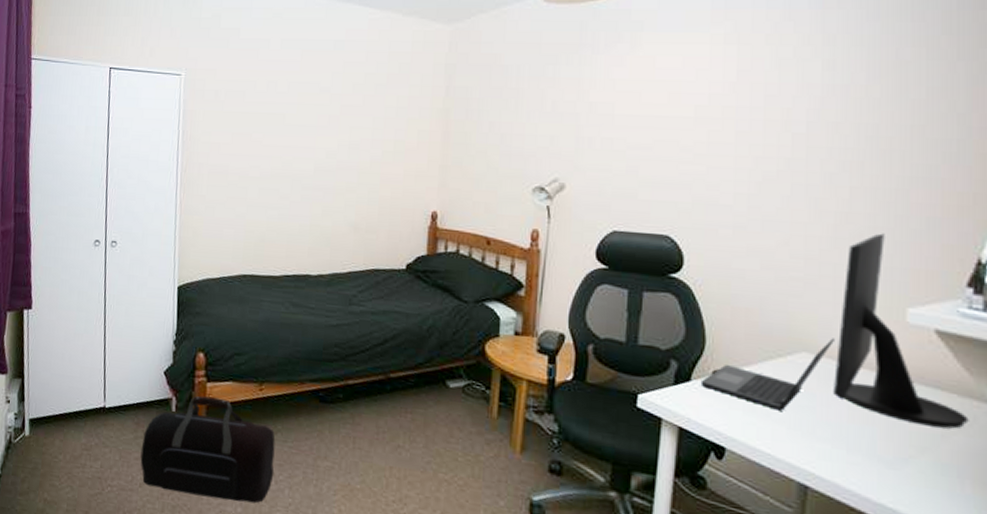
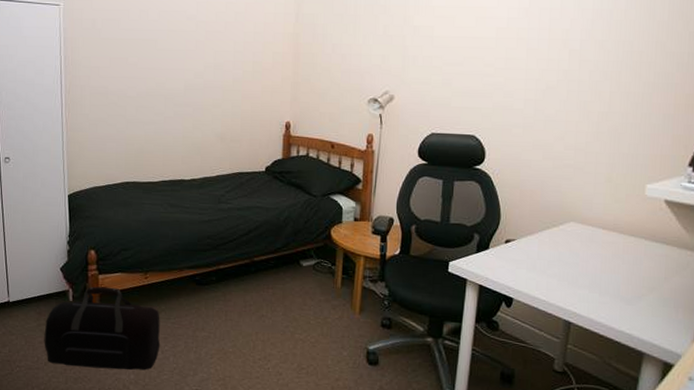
laptop: present [700,338,834,411] -> none [496,210,594,267]
computer monitor: present [834,233,969,429] -> none [592,128,684,273]

